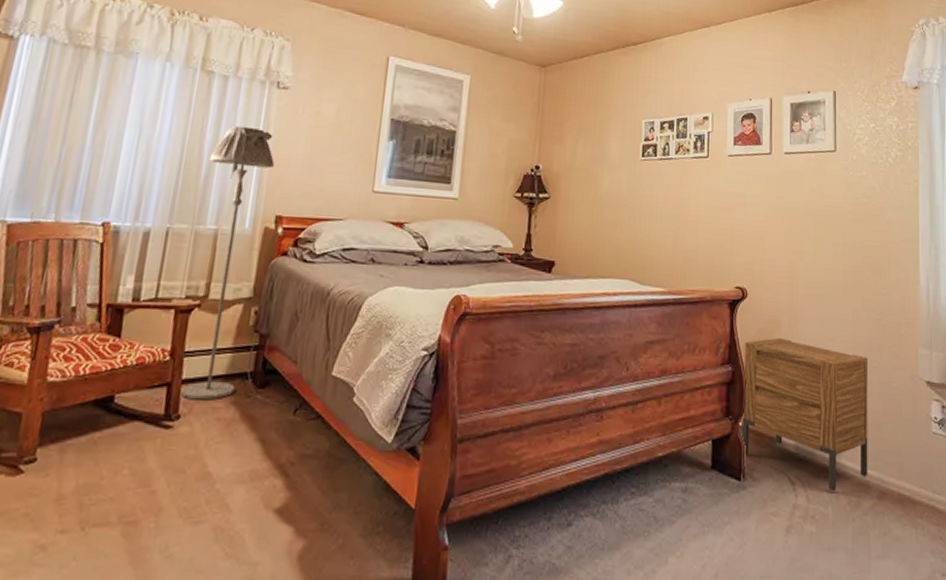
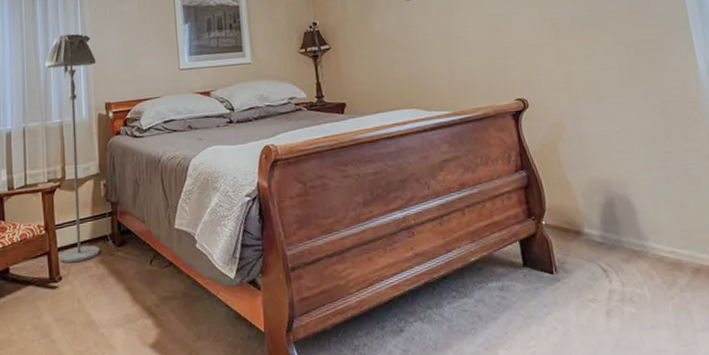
nightstand: present [742,337,868,492] -> none [534,138,679,274]

